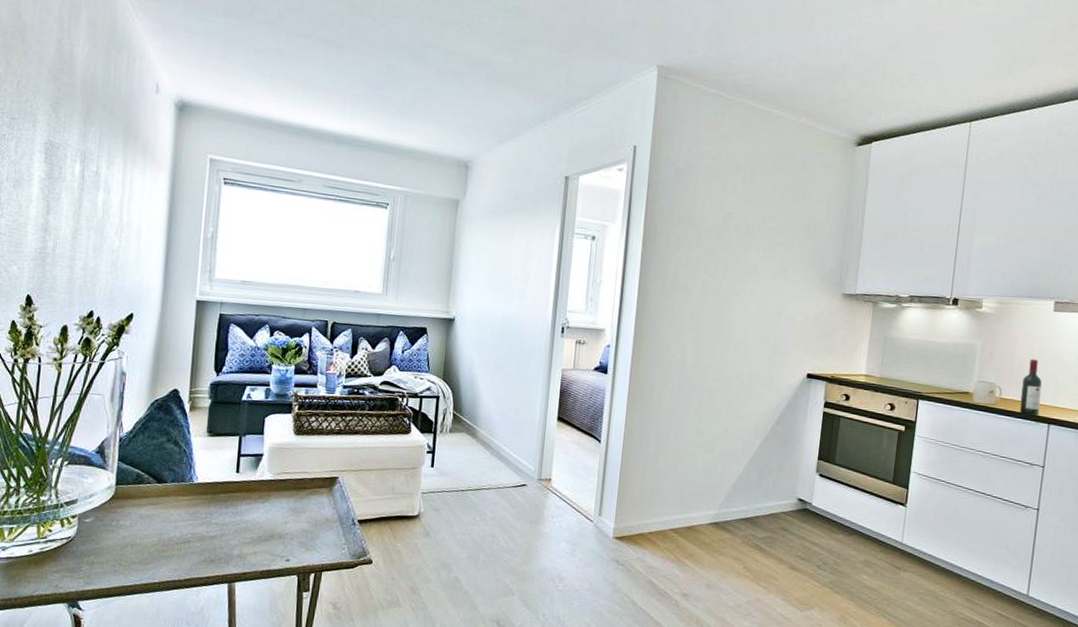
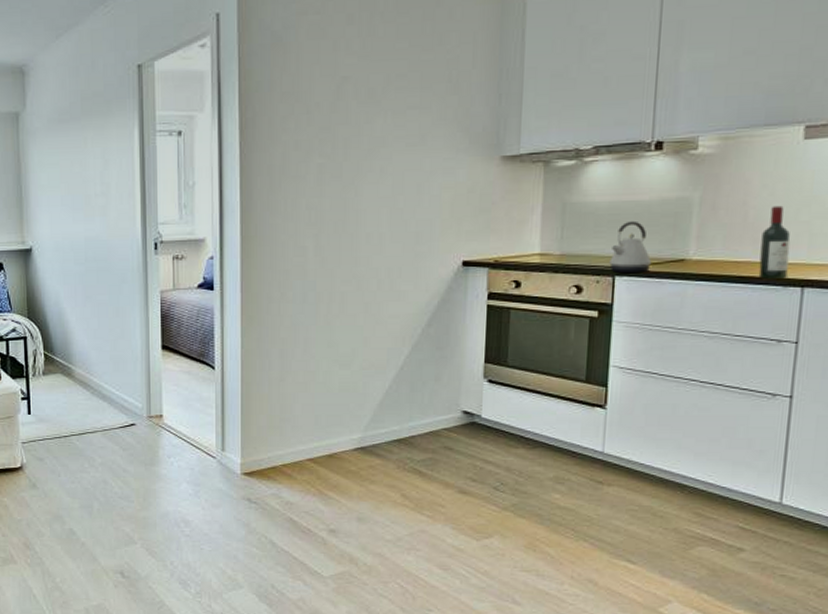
kettle: none [915,357,946,400] -> present [609,220,652,274]
mug: present [972,380,1003,405] -> none [689,241,733,273]

